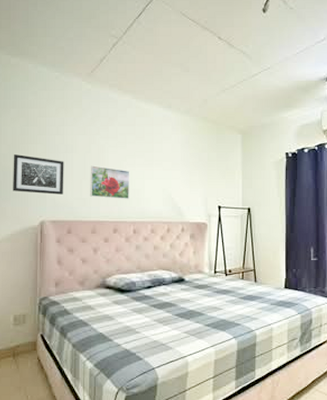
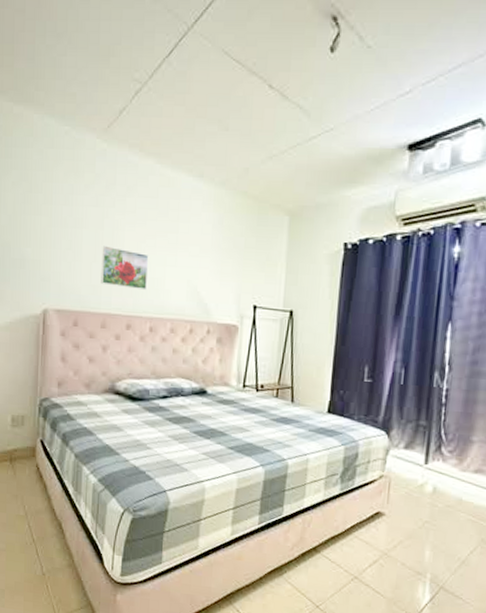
wall art: present [13,154,64,195] -> none [13,227,72,279]

